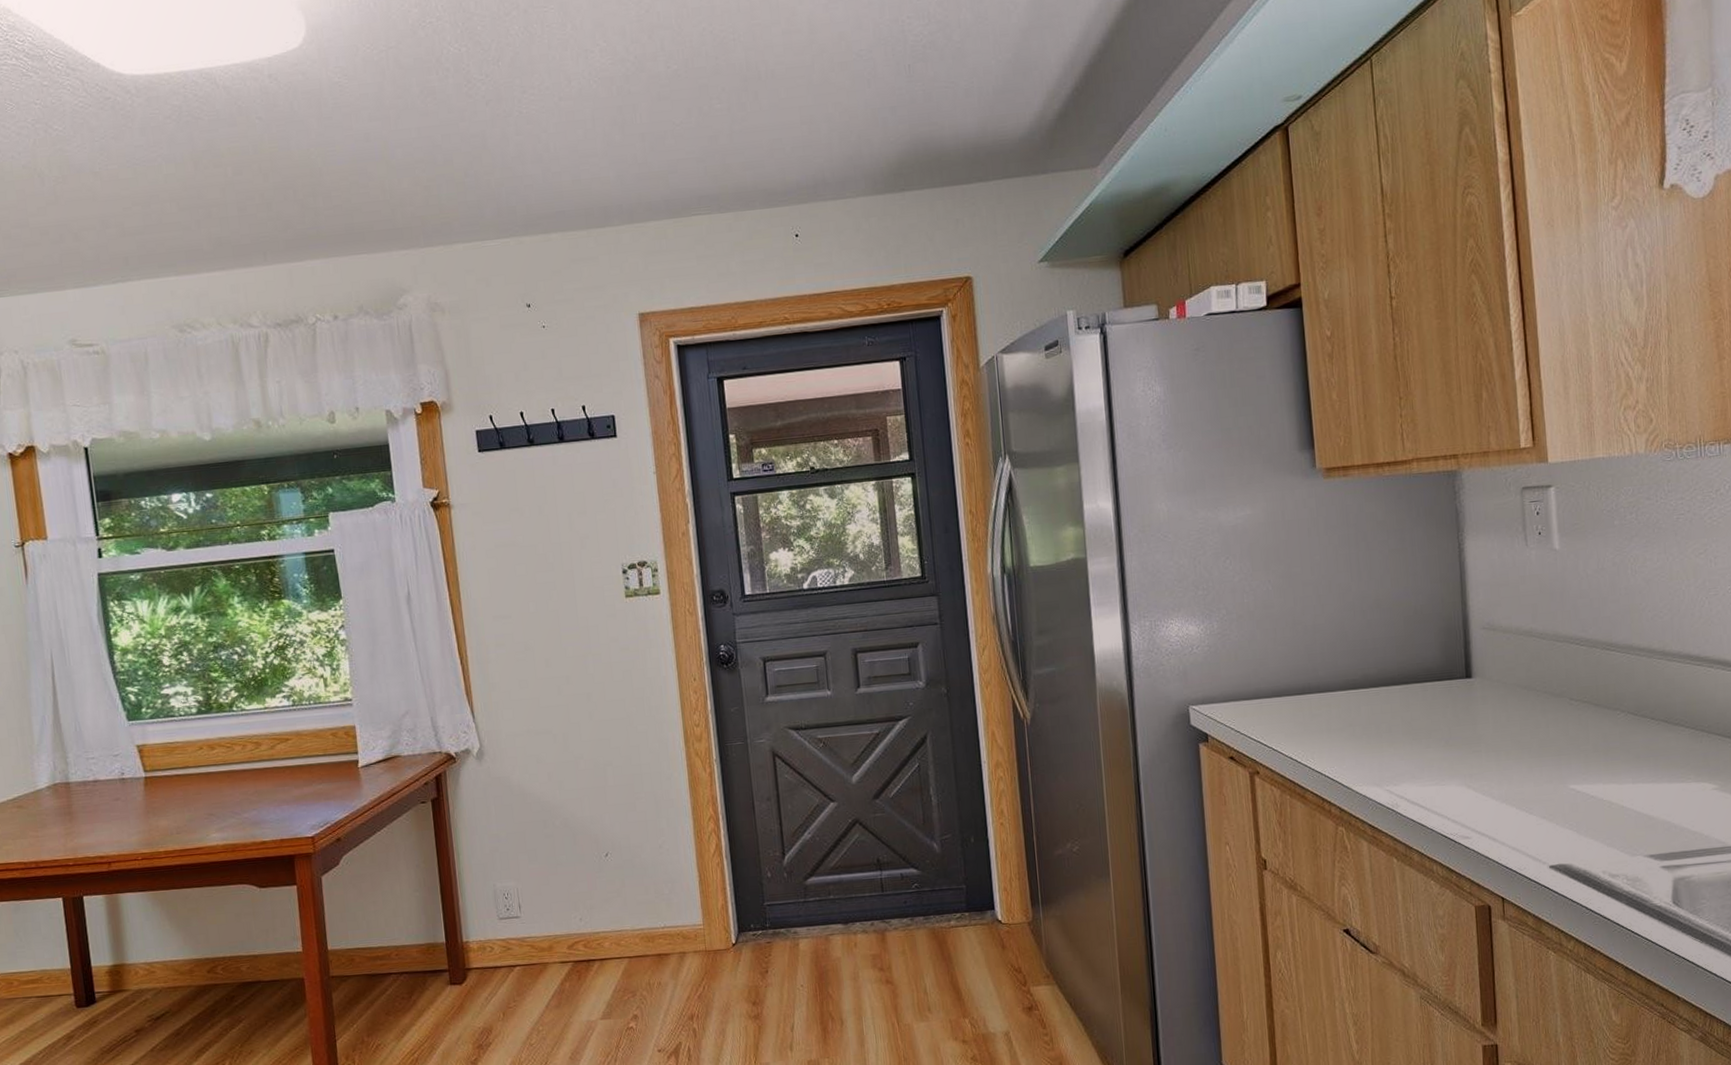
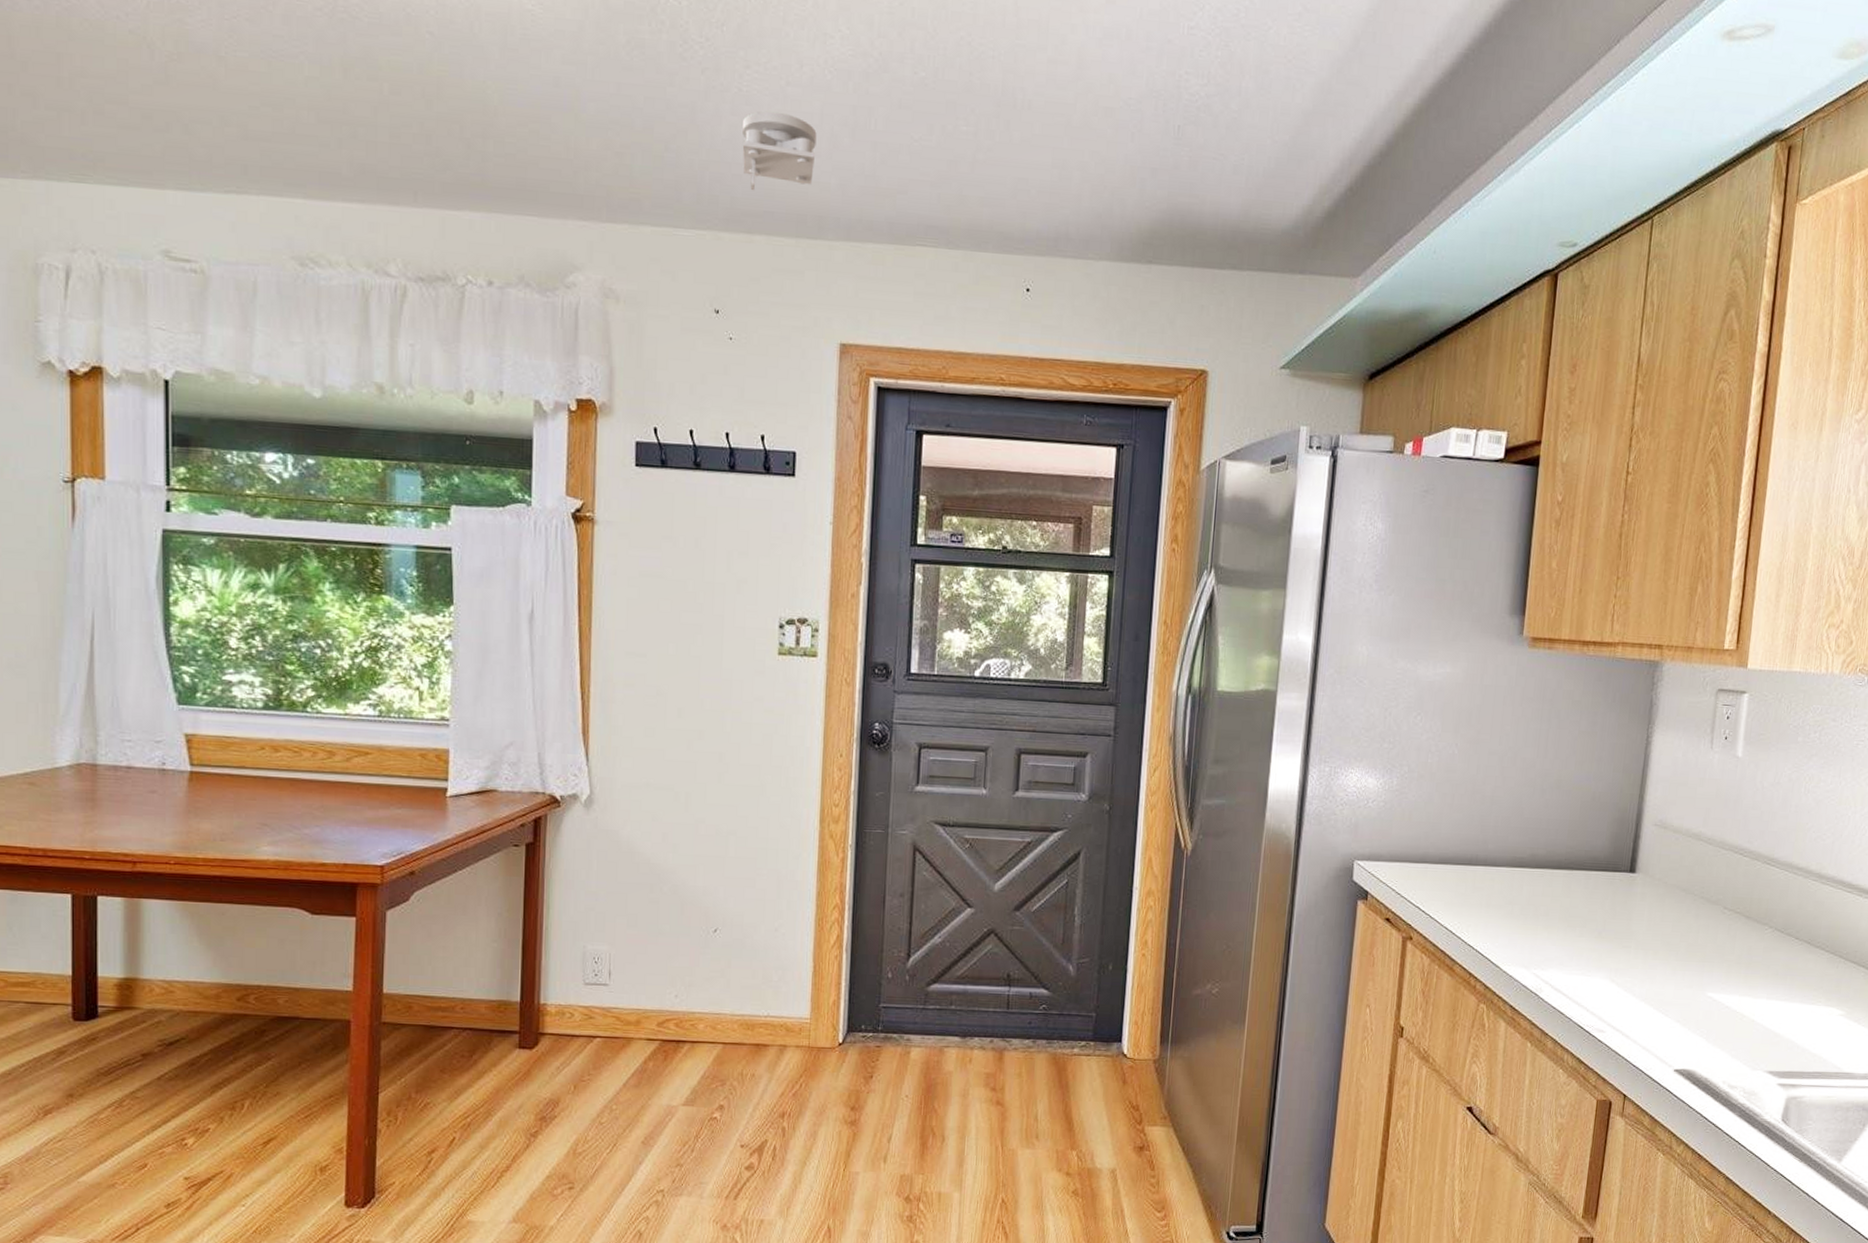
smoke detector: none [527,124,594,196] -> present [742,111,817,191]

